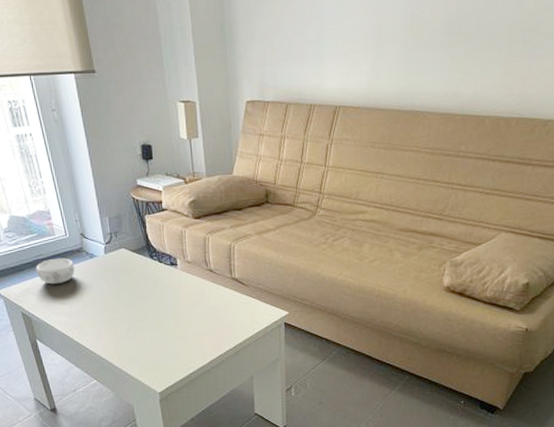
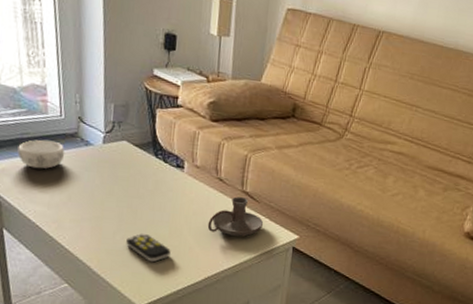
remote control: none [138,327,178,353] -> present [126,233,171,262]
candle holder: none [206,284,255,320] -> present [207,196,264,237]

